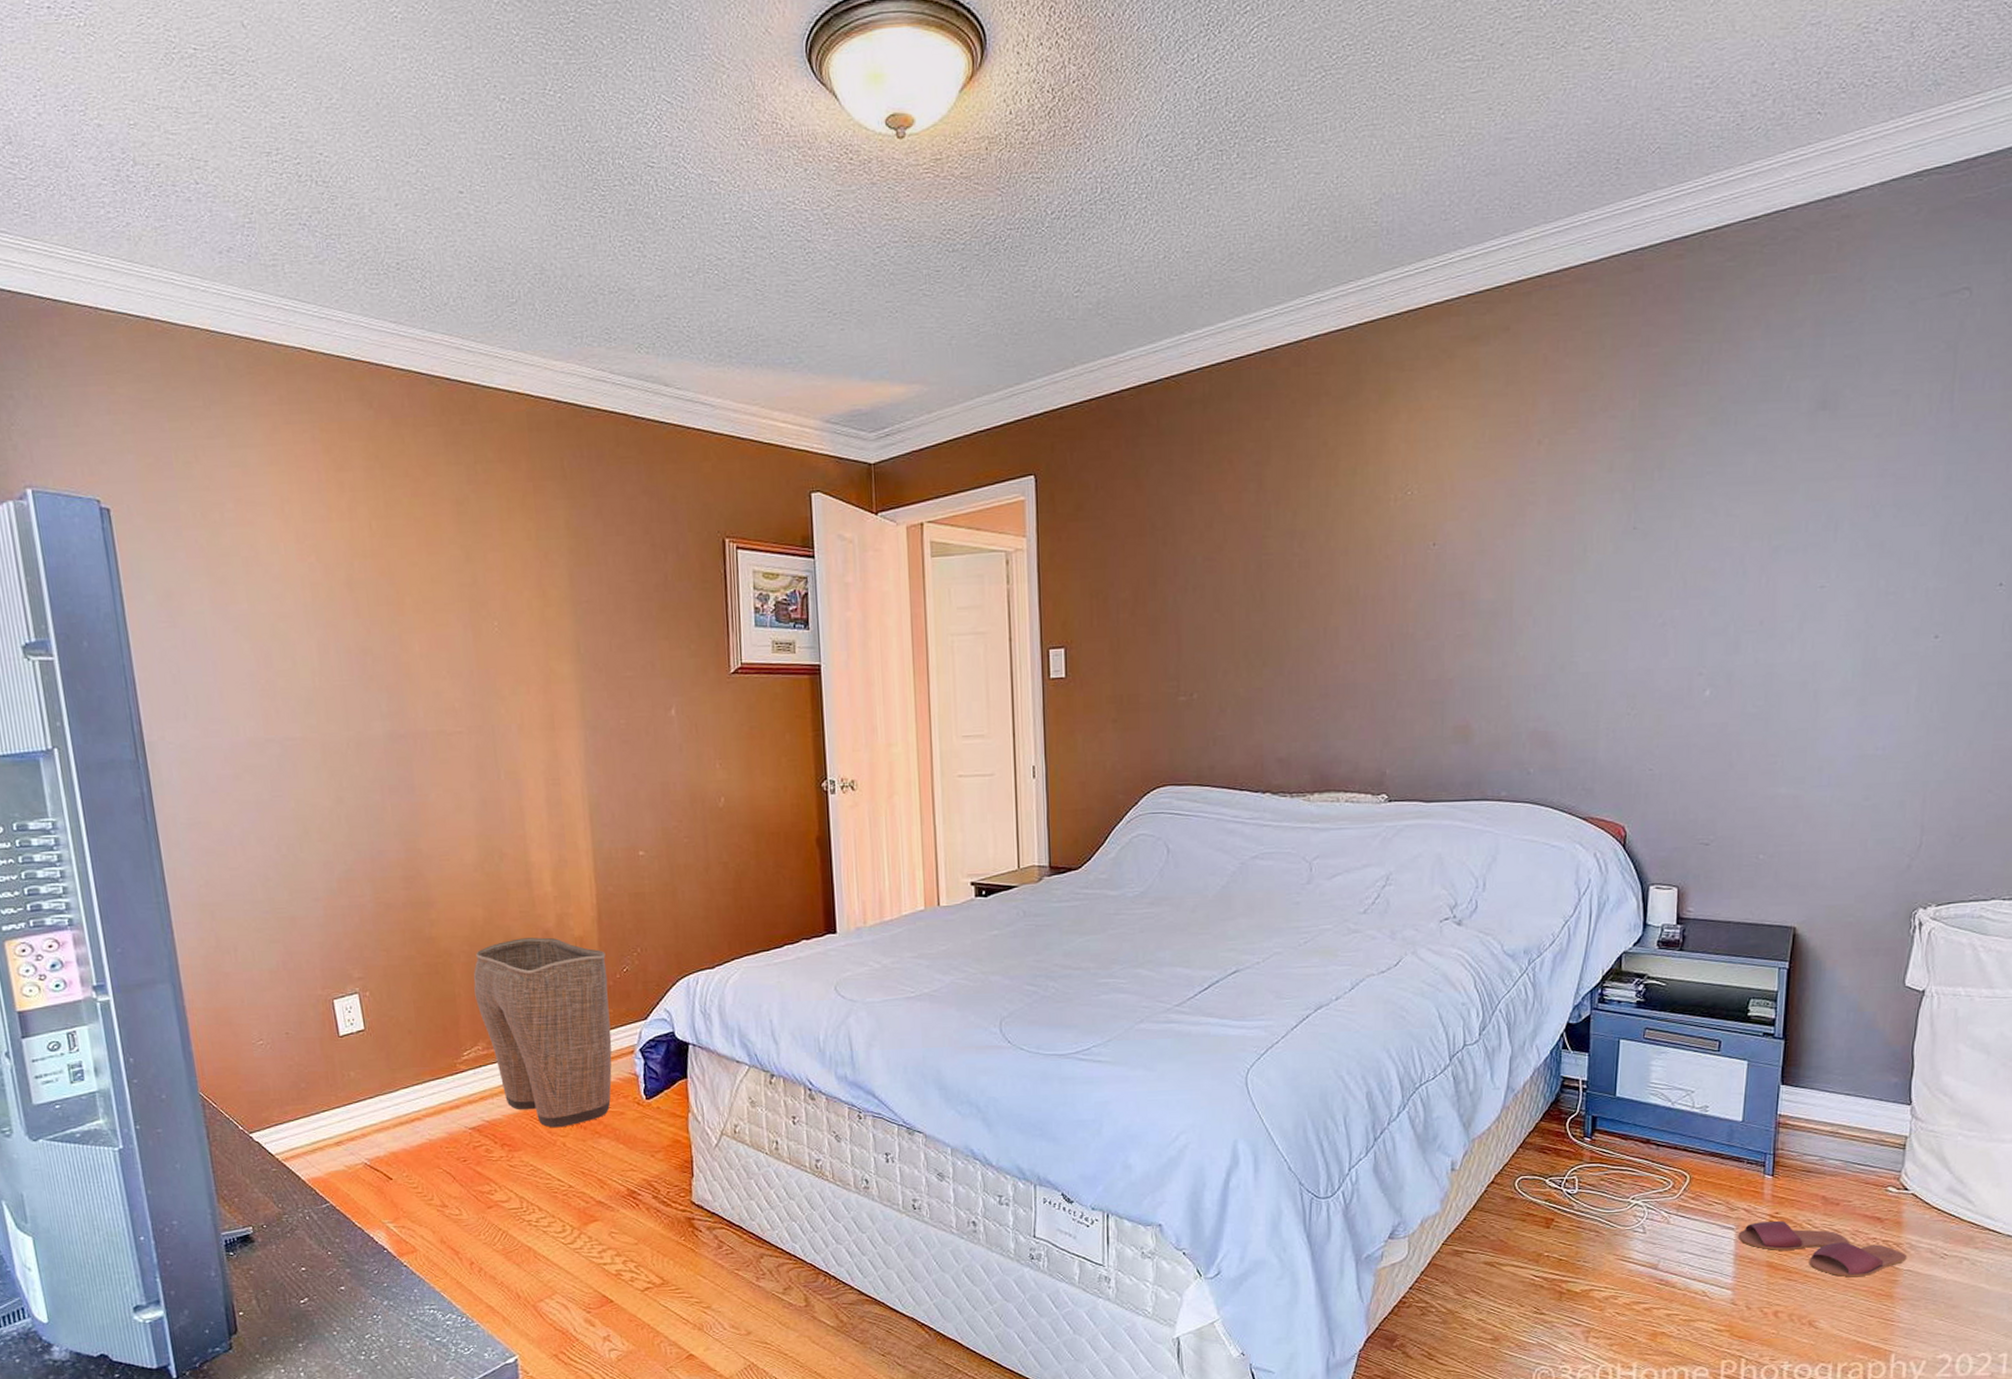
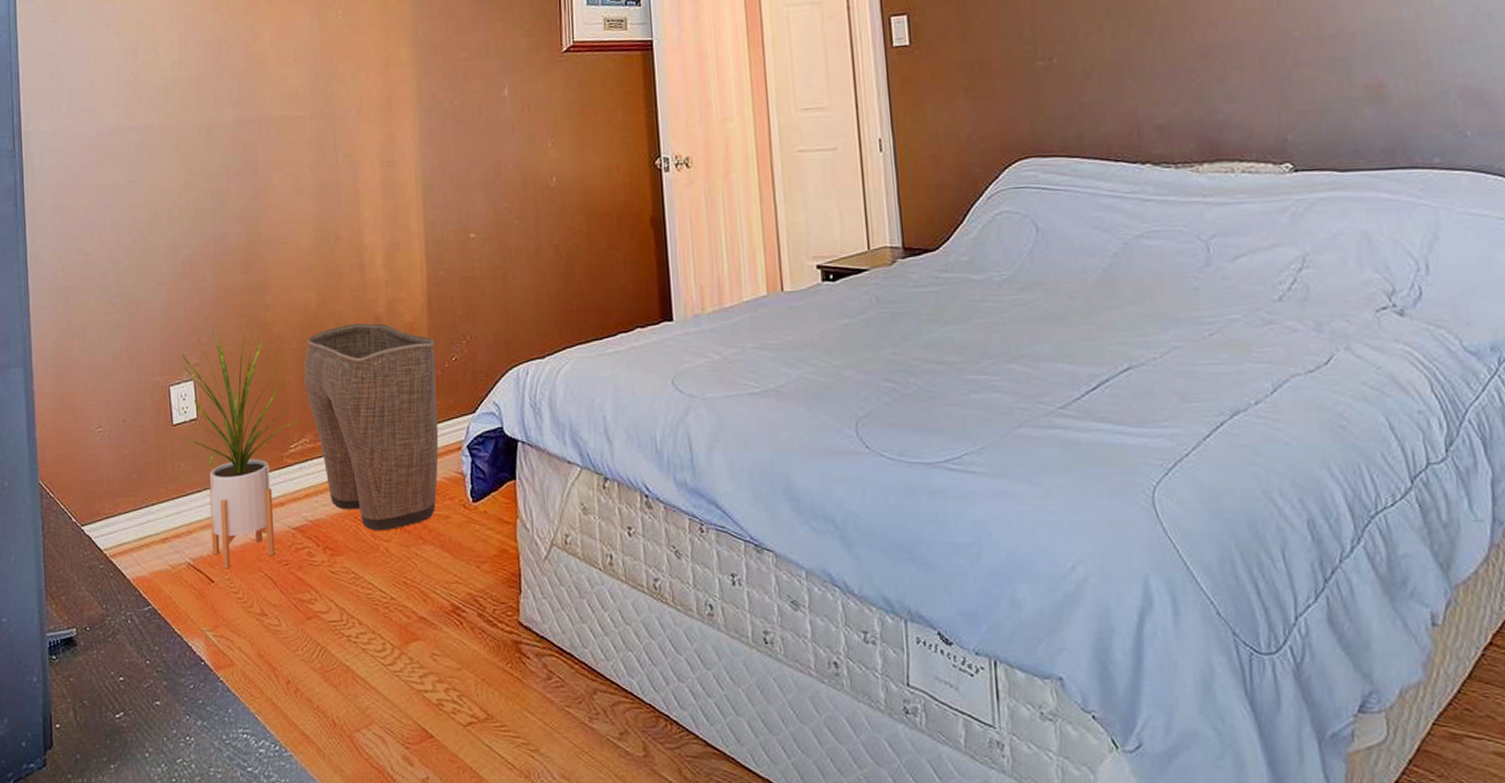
house plant: none [330,941,470,1167] -> present [166,326,298,569]

